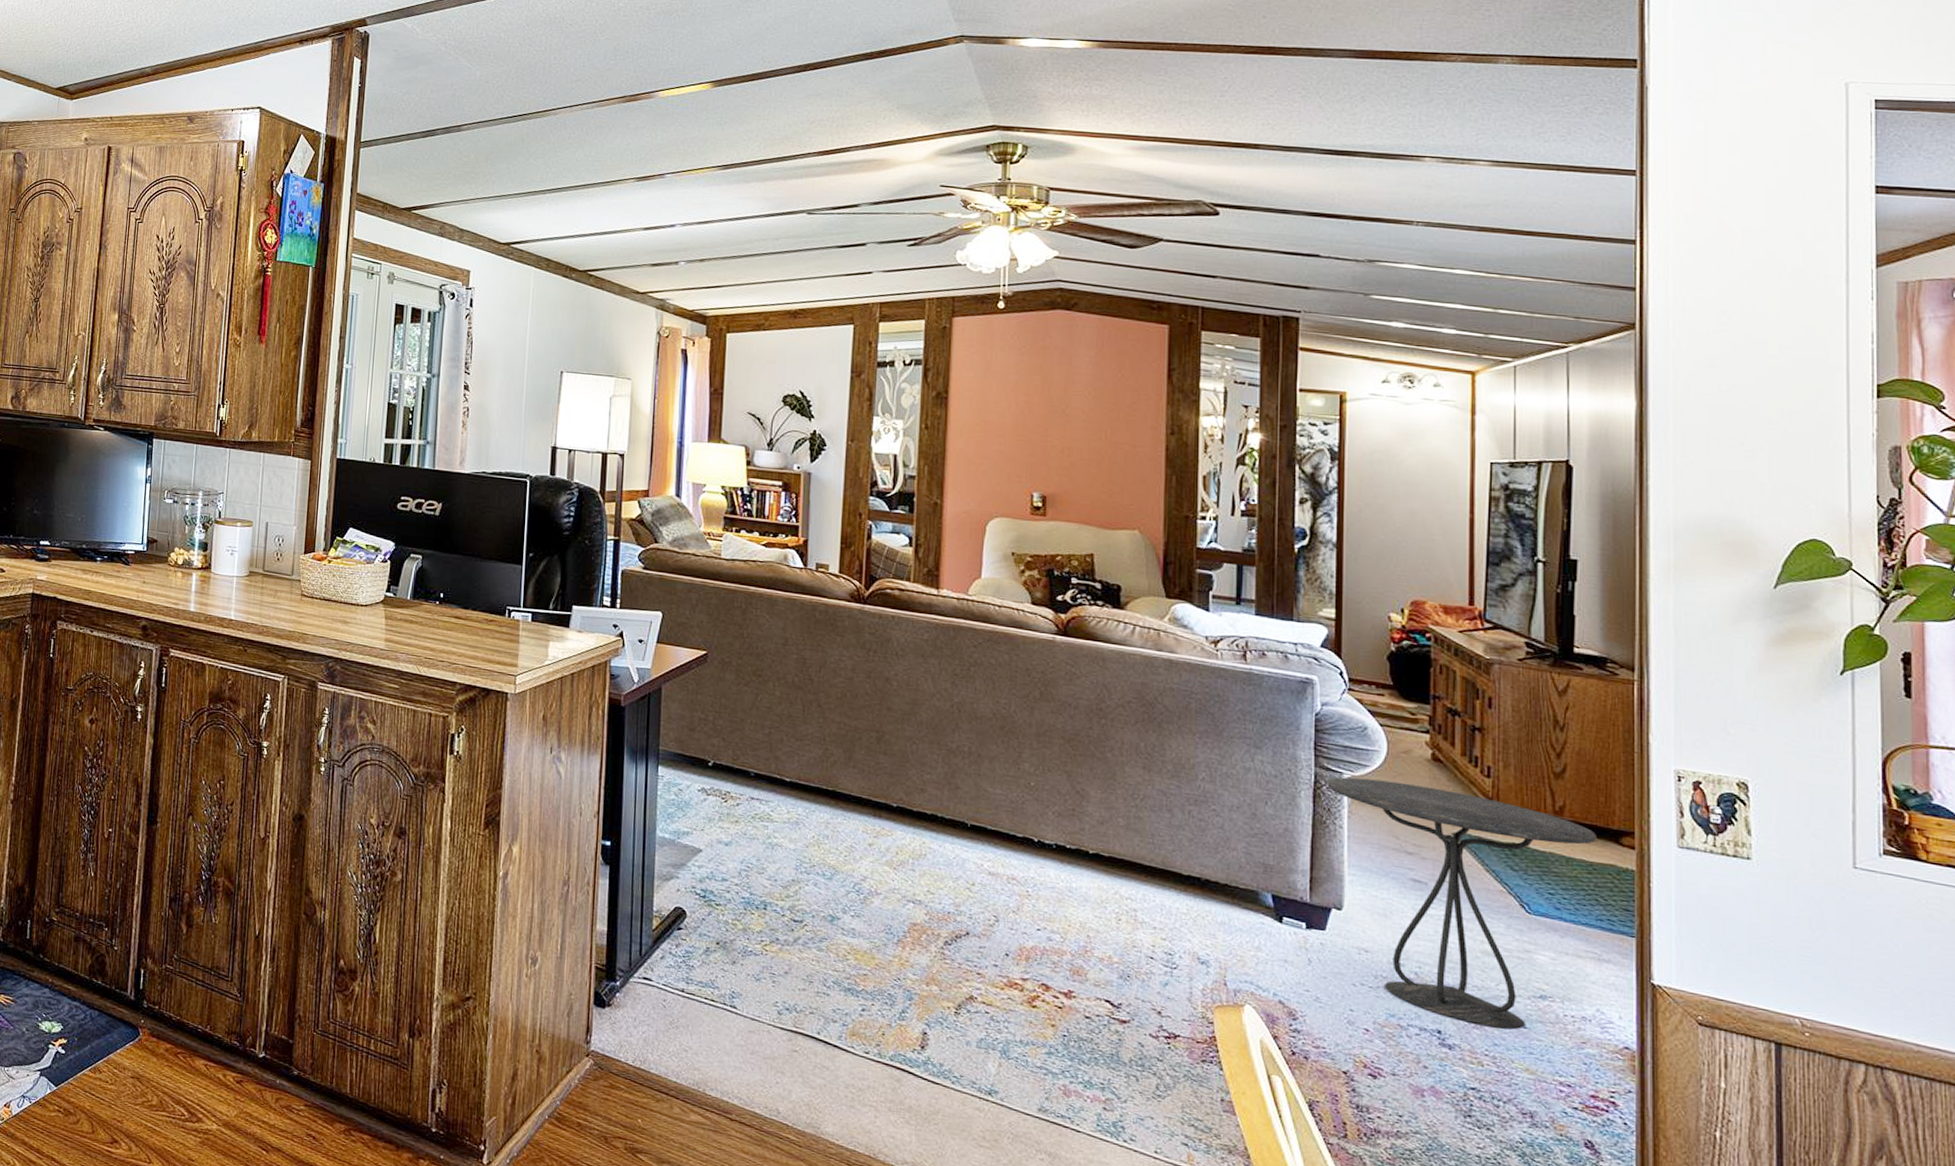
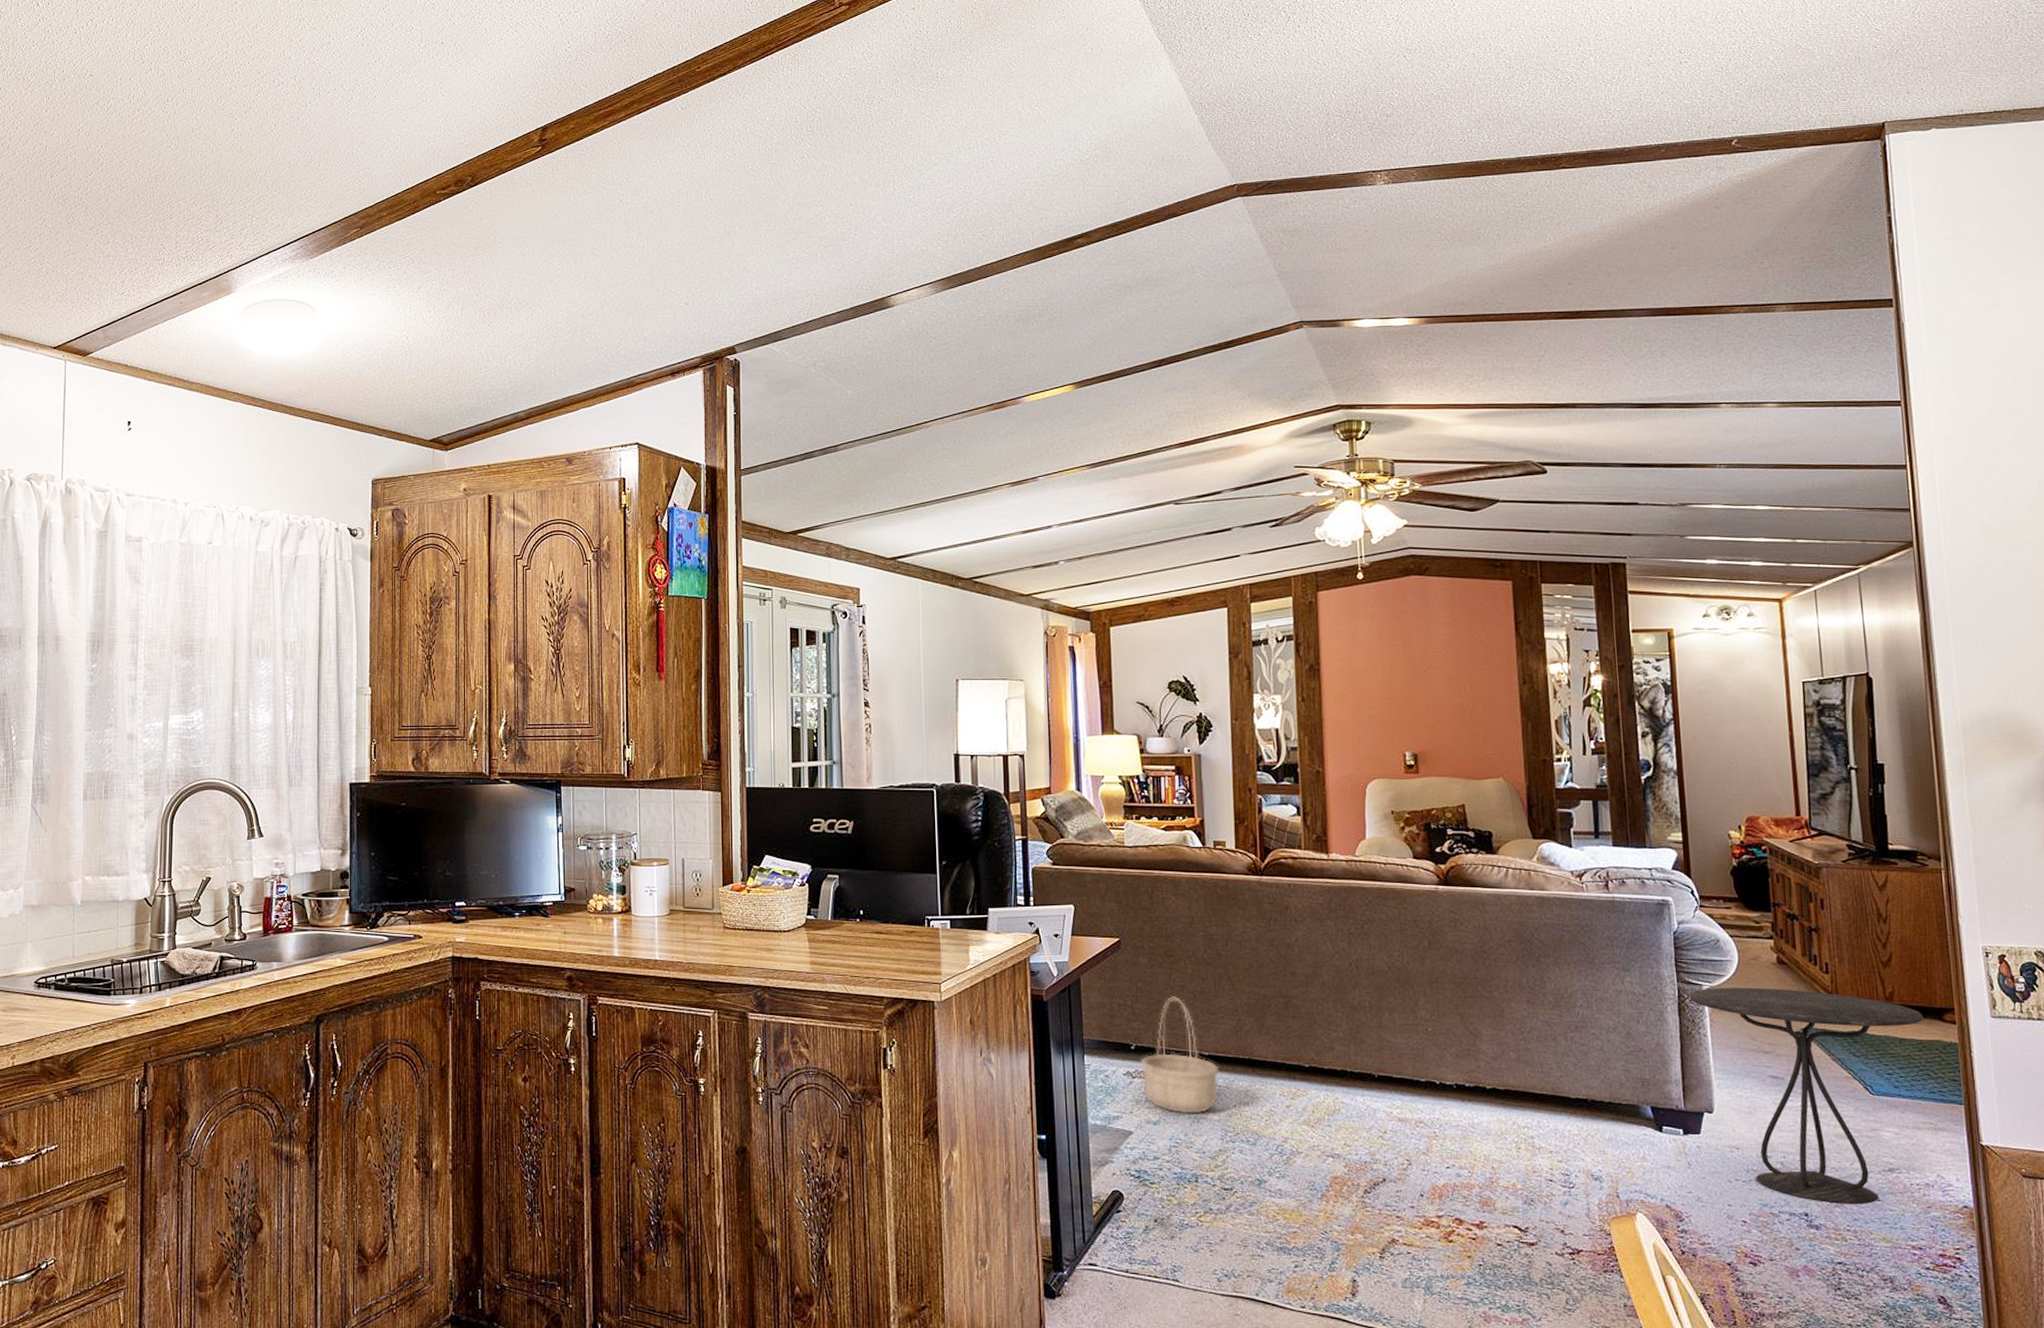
basket: none [716,717,800,841] -> present [1140,996,1220,1114]

